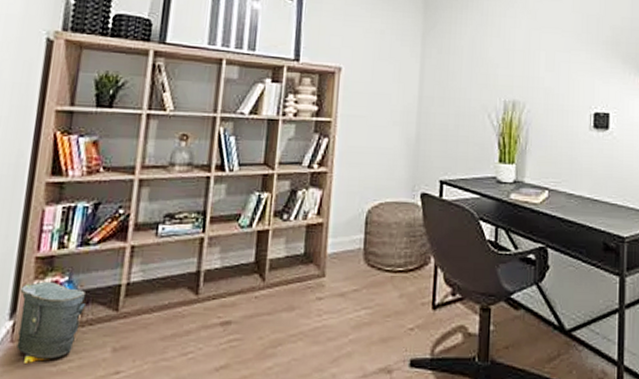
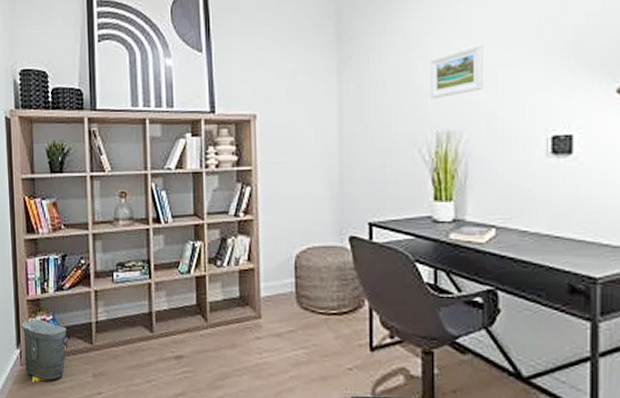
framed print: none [501,28,545,72] -> present [431,43,483,100]

